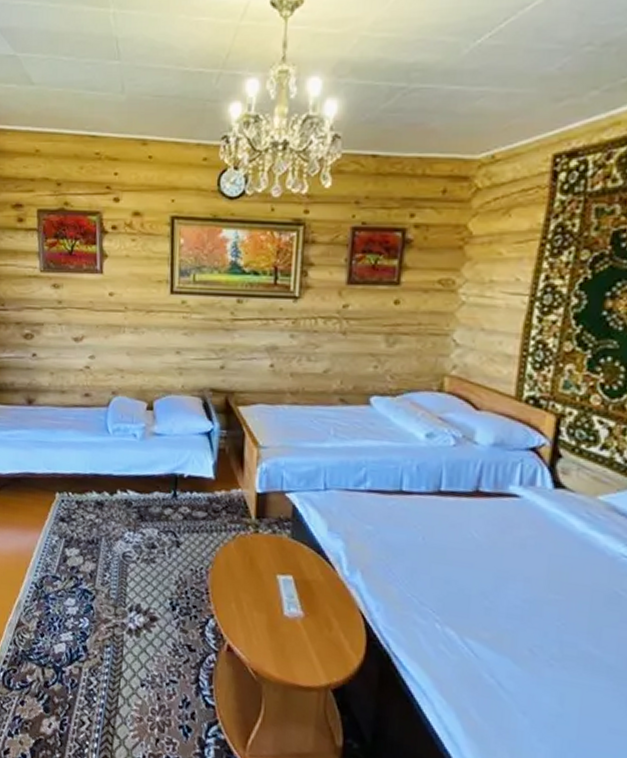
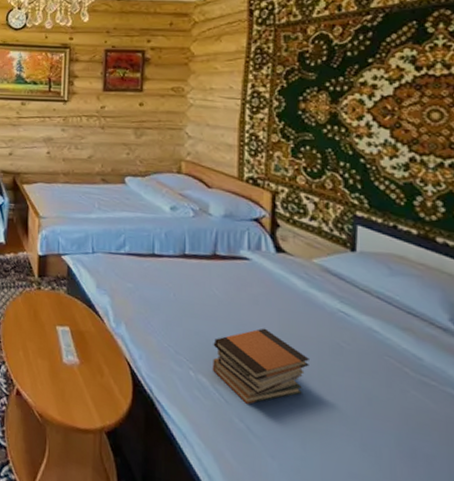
book stack: none [462,575,580,659] -> present [212,328,309,404]

